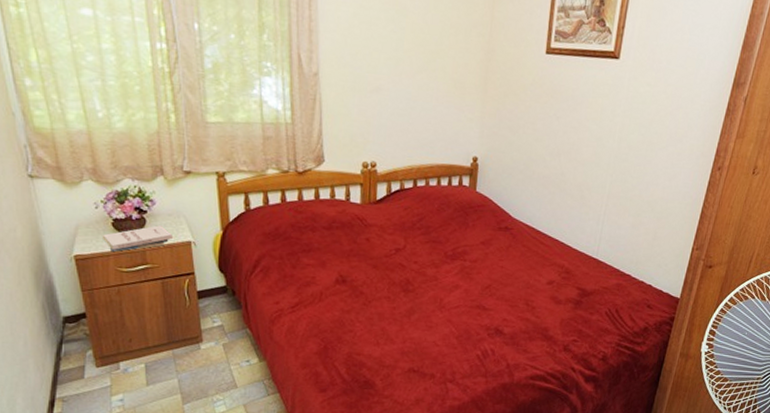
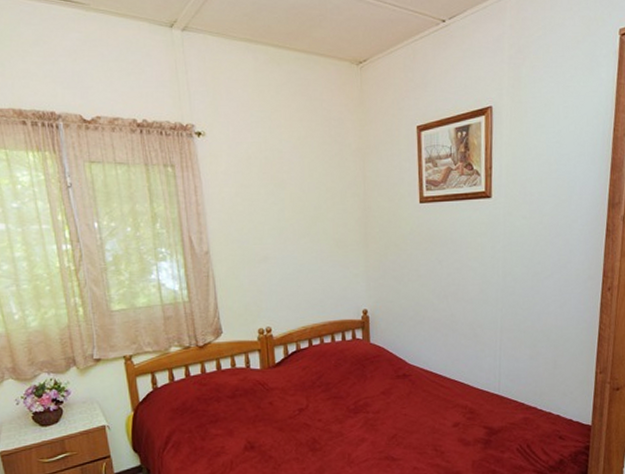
books: present [102,225,172,252] -> none [23,414,88,444]

